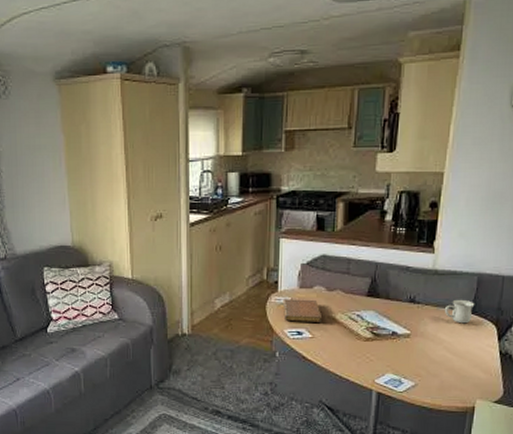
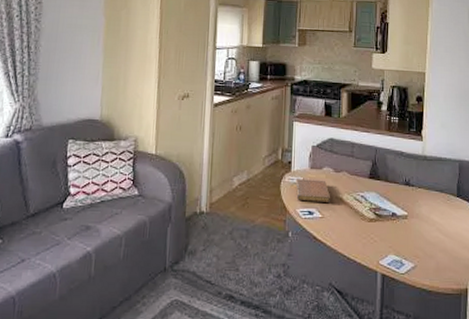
mug: present [445,299,474,324] -> none [435,183,458,206]

